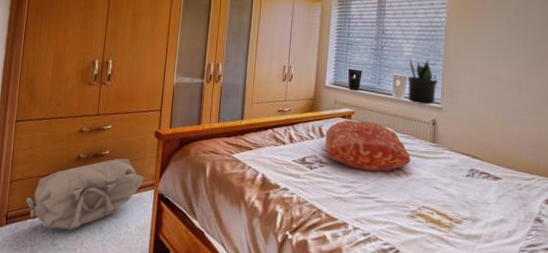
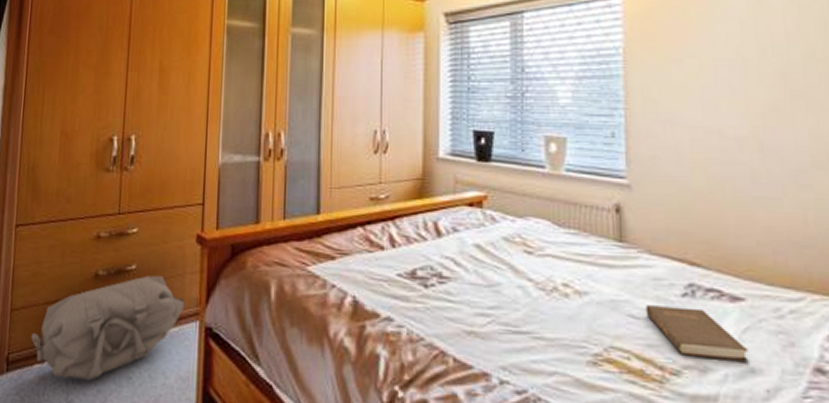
cushion: present [325,119,411,172] -> none [445,208,584,290]
planter: present [407,58,437,105] -> none [568,107,618,180]
book: none [444,182,501,215] -> present [645,305,749,362]

